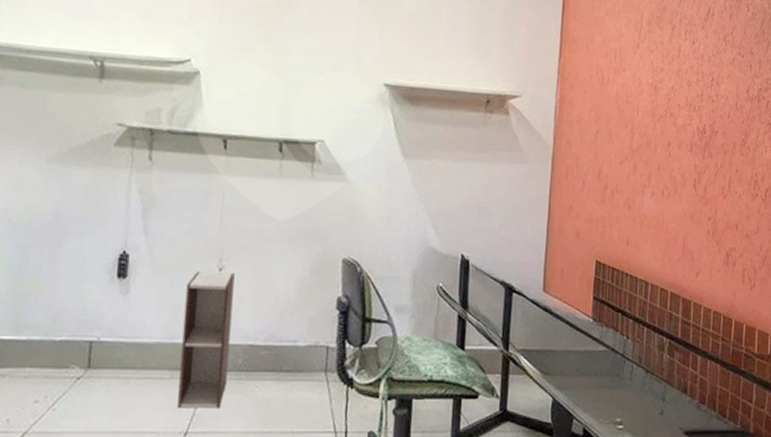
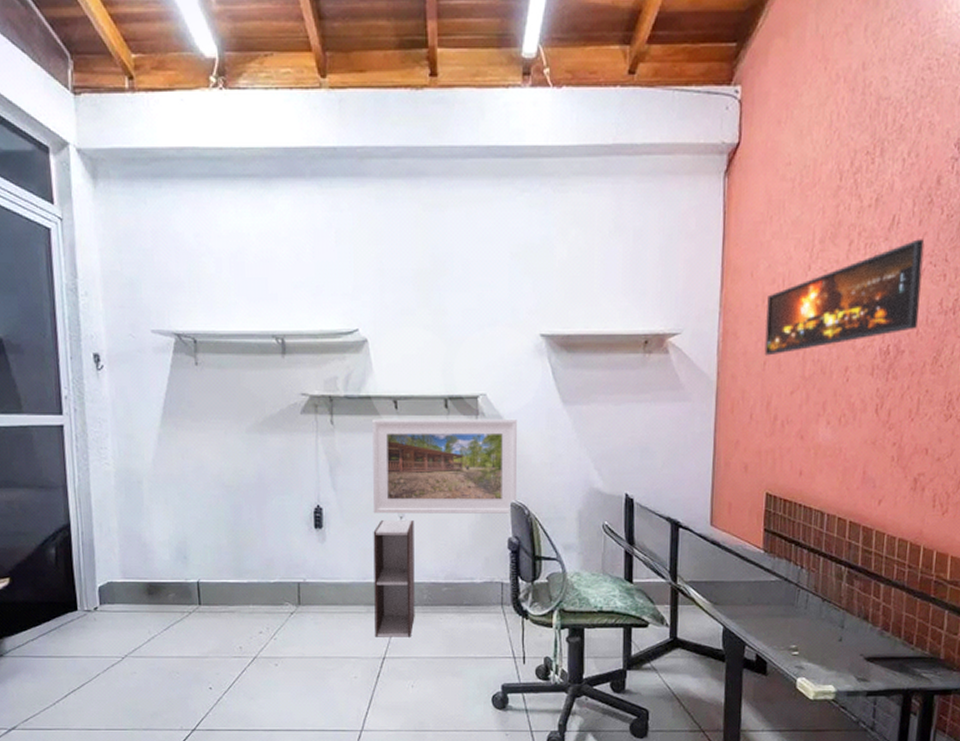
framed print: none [190,158,355,270] -> present [372,418,517,514]
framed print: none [597,31,734,126] -> present [764,239,925,356]

